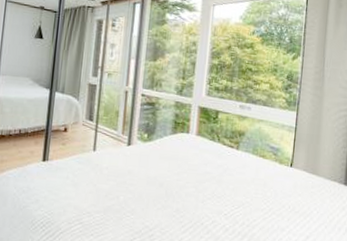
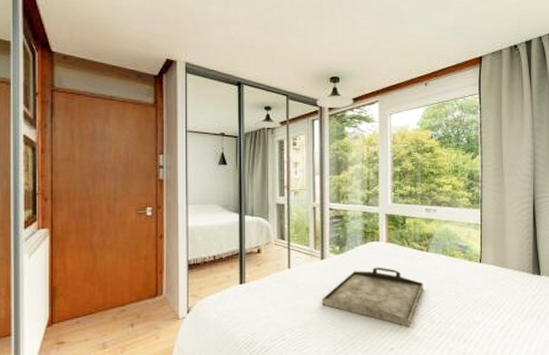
serving tray: none [123,159,230,225] -> present [321,267,423,327]

